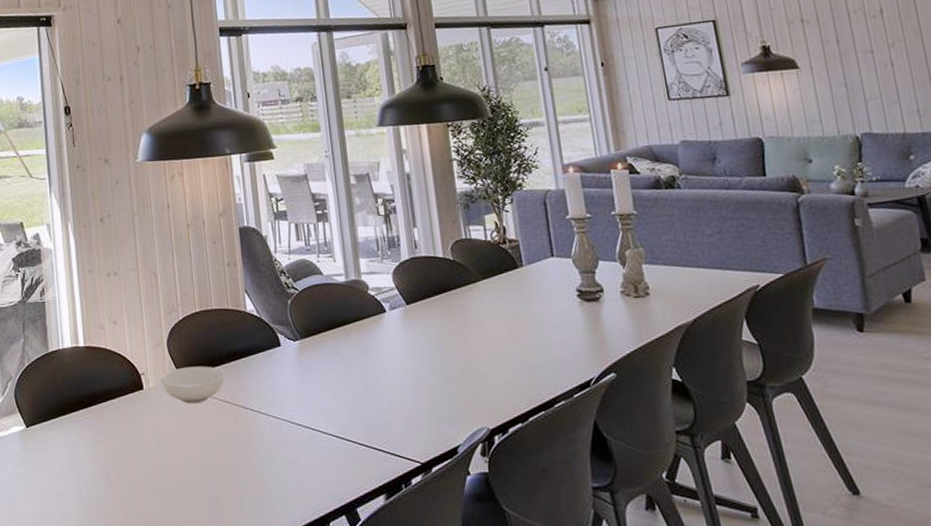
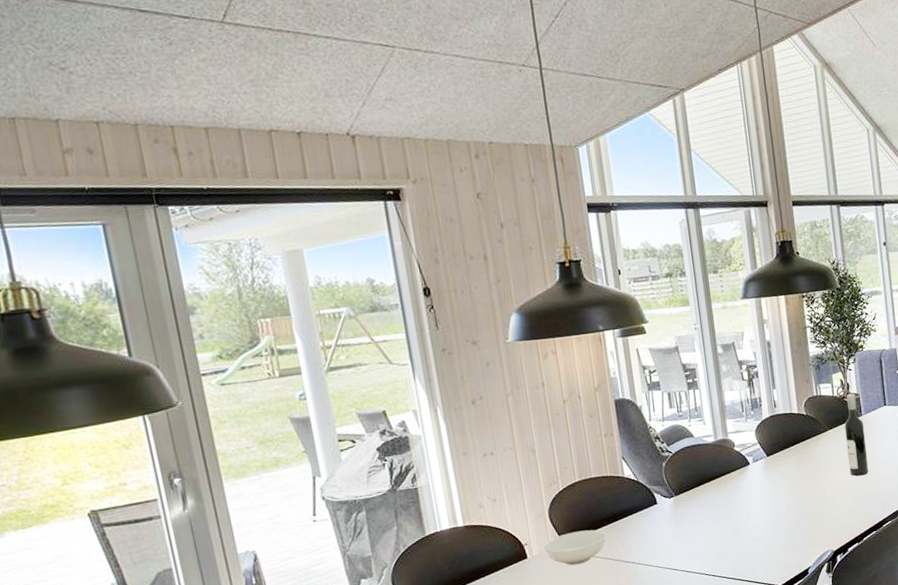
bottle: none [501,239,534,340] -> present [844,393,869,476]

